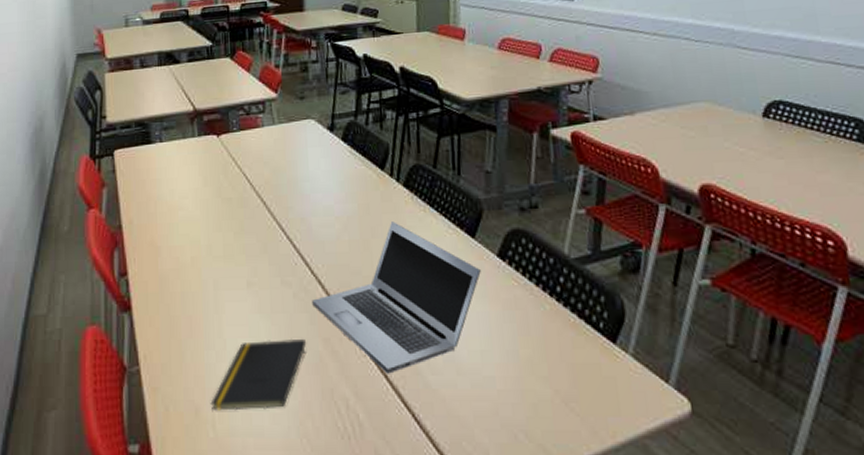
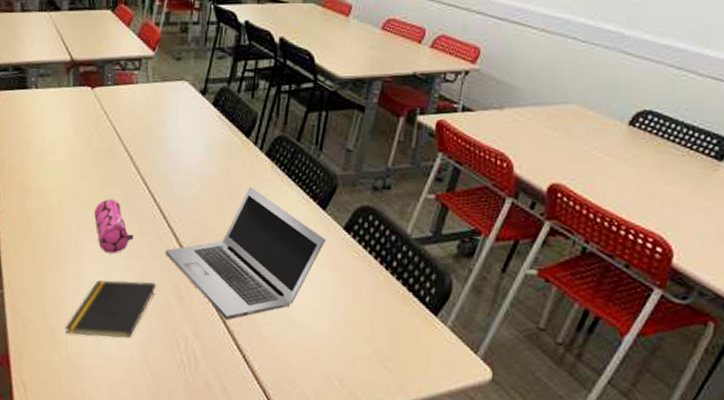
pencil case: none [232,250,277,311] -> present [94,199,134,254]

